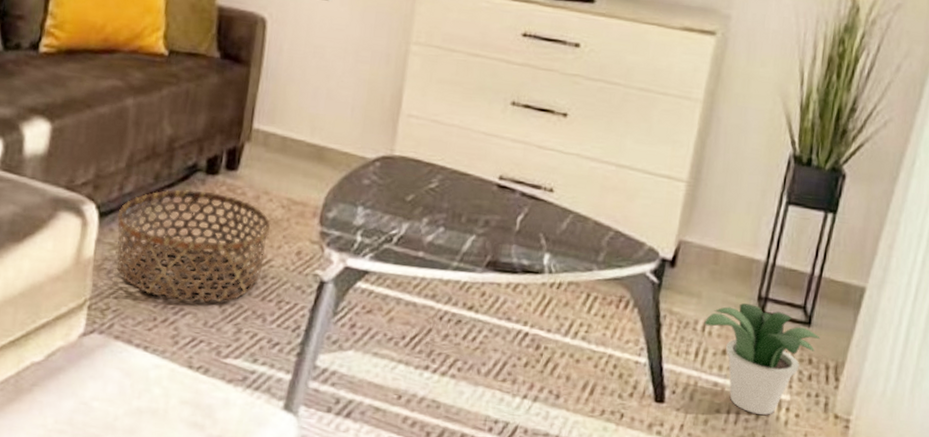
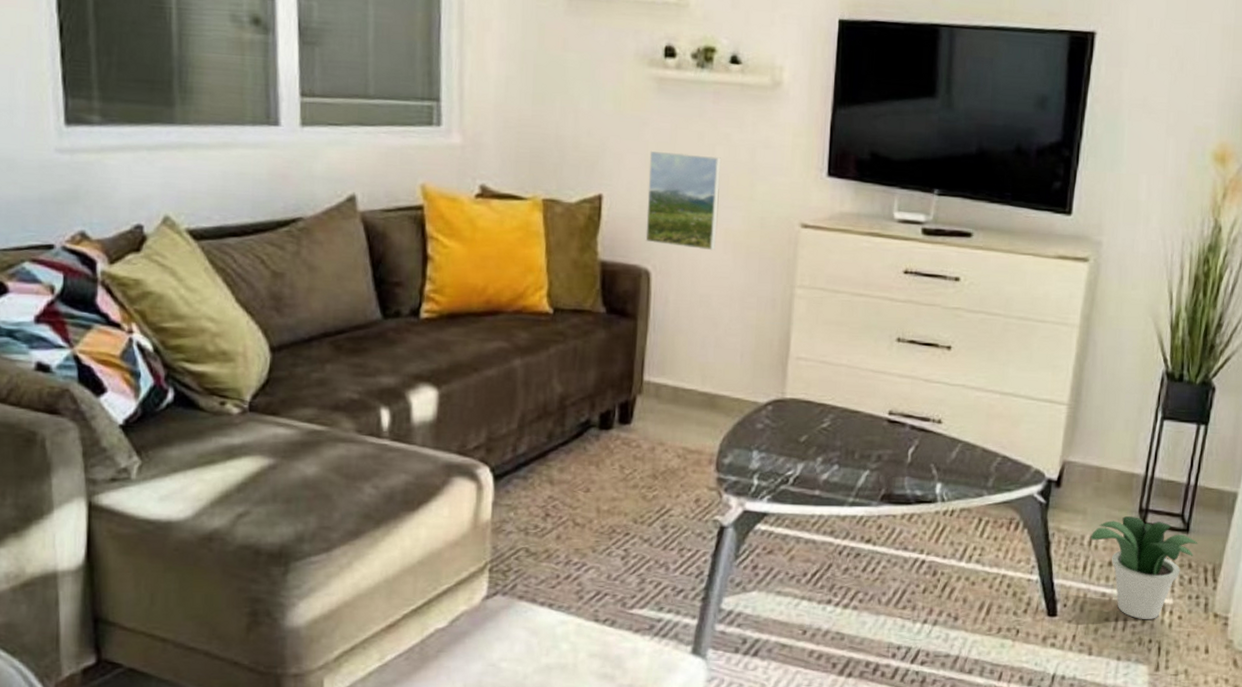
basket: present [116,189,271,303] -> none [512,446,668,557]

